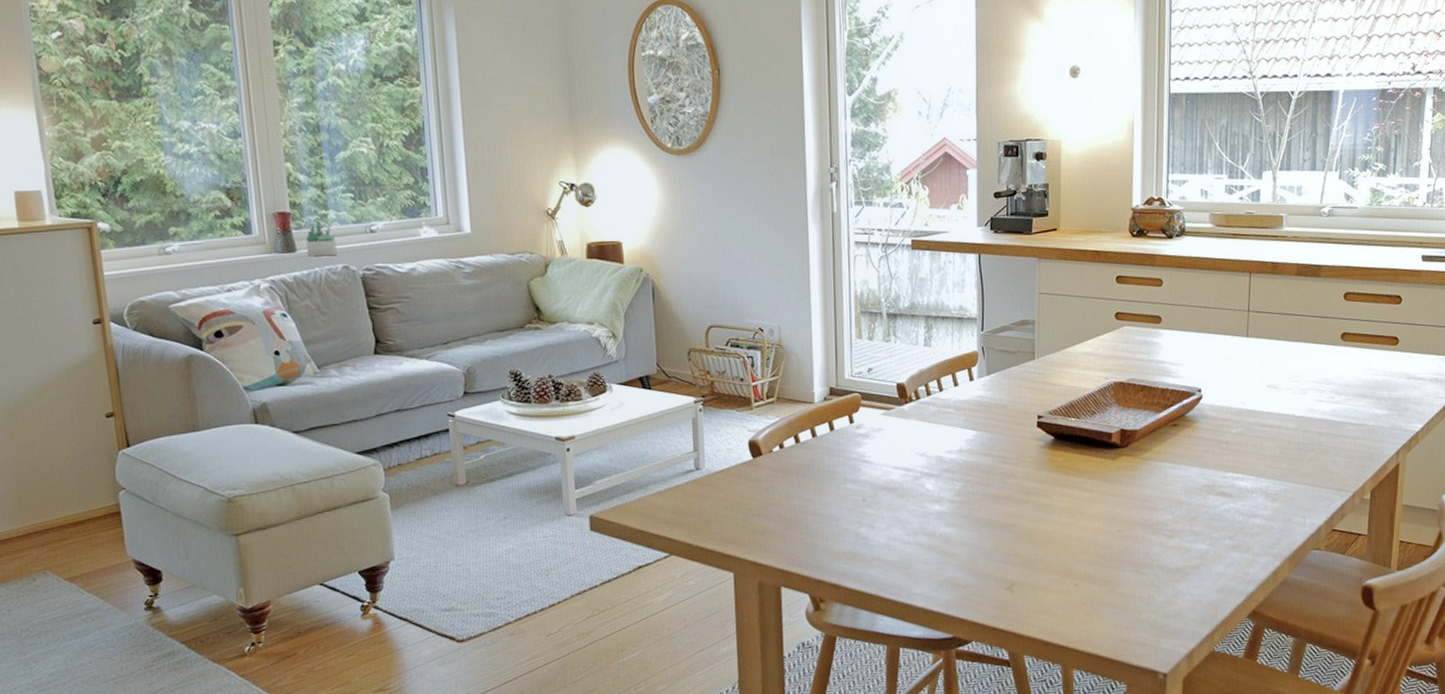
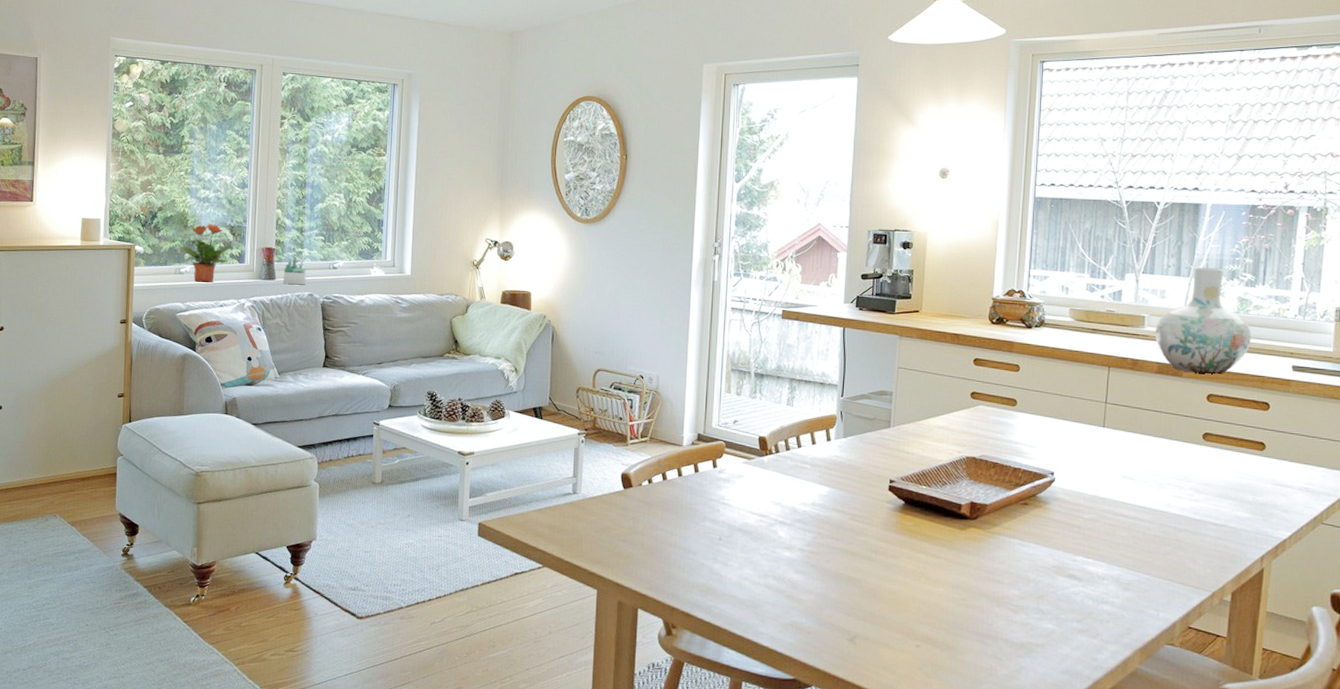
potted plant: none [158,187,231,263] -> present [178,224,231,283]
vase: none [1293,159,1385,272] -> present [1155,267,1252,374]

